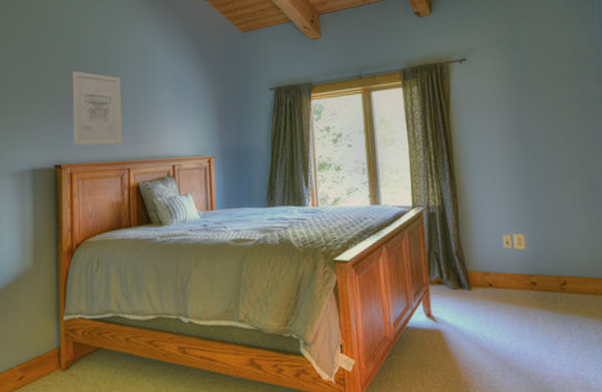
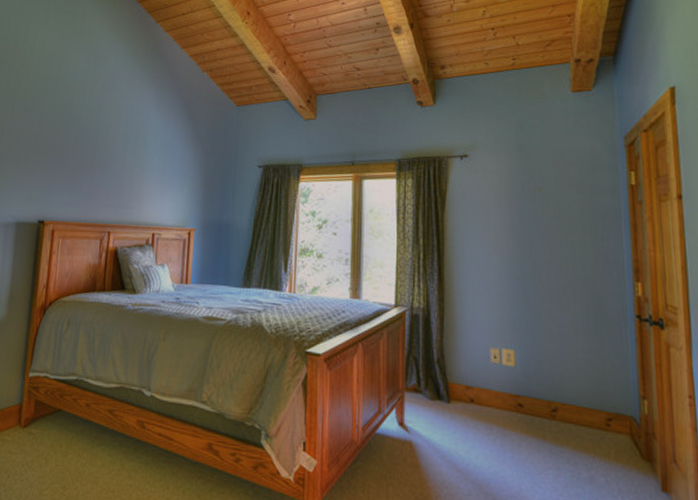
wall art: present [72,70,122,146] -> none [59,129,112,208]

